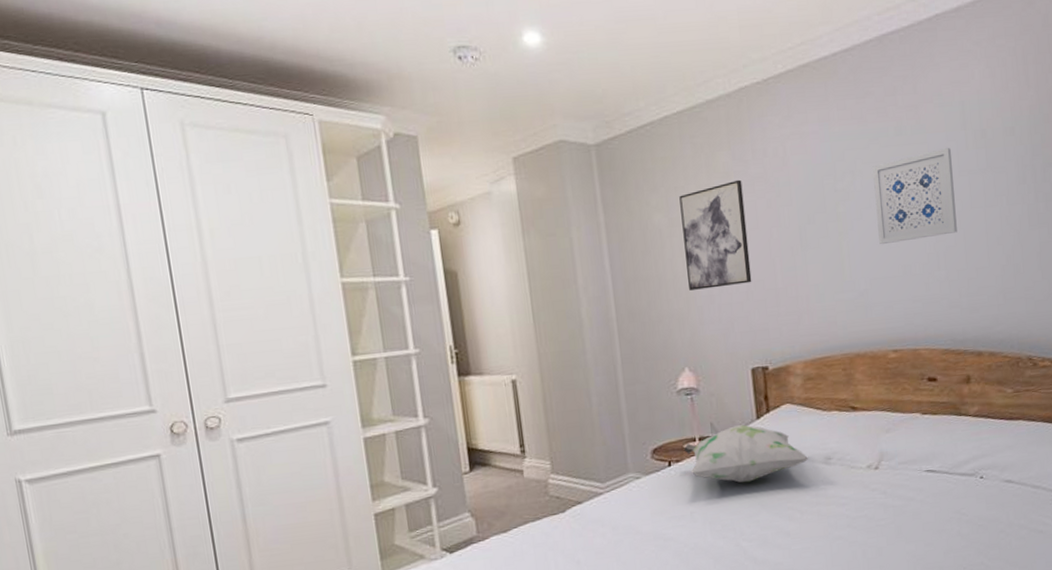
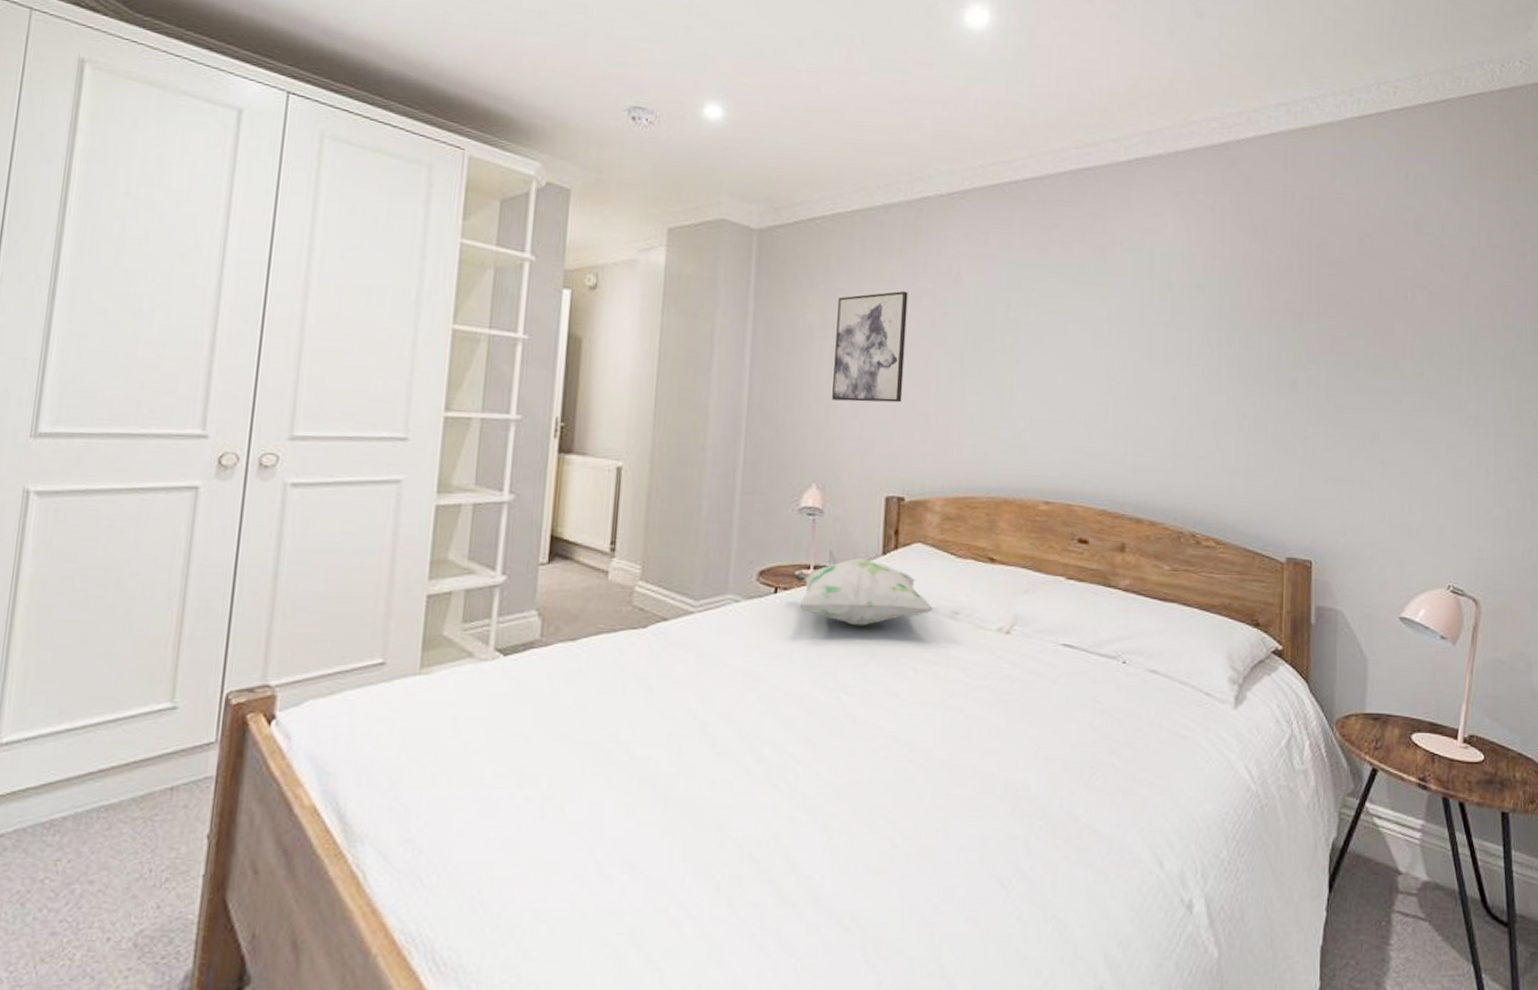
wall art: present [872,148,957,245] -> none [1046,294,1135,386]

